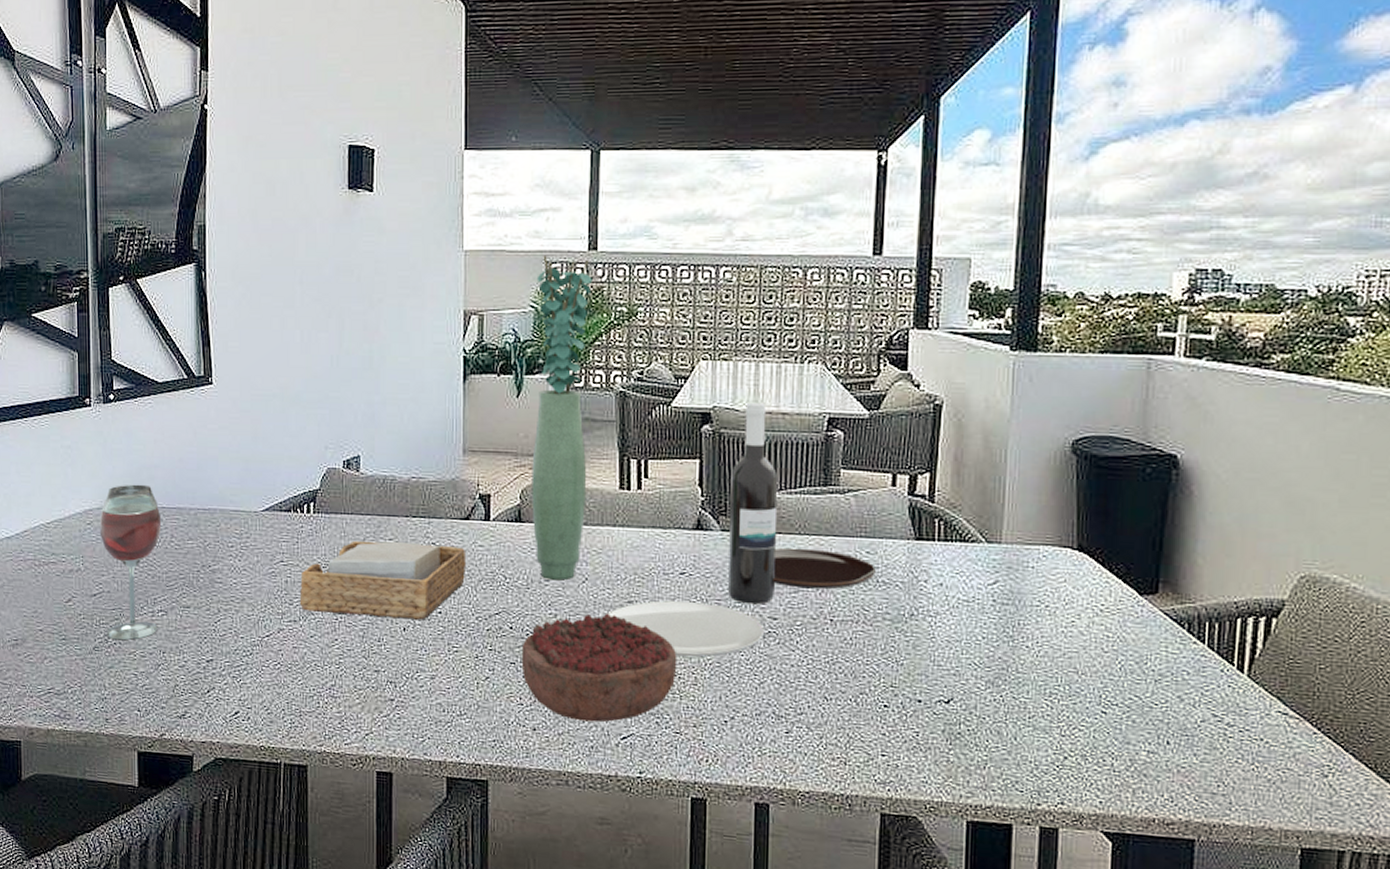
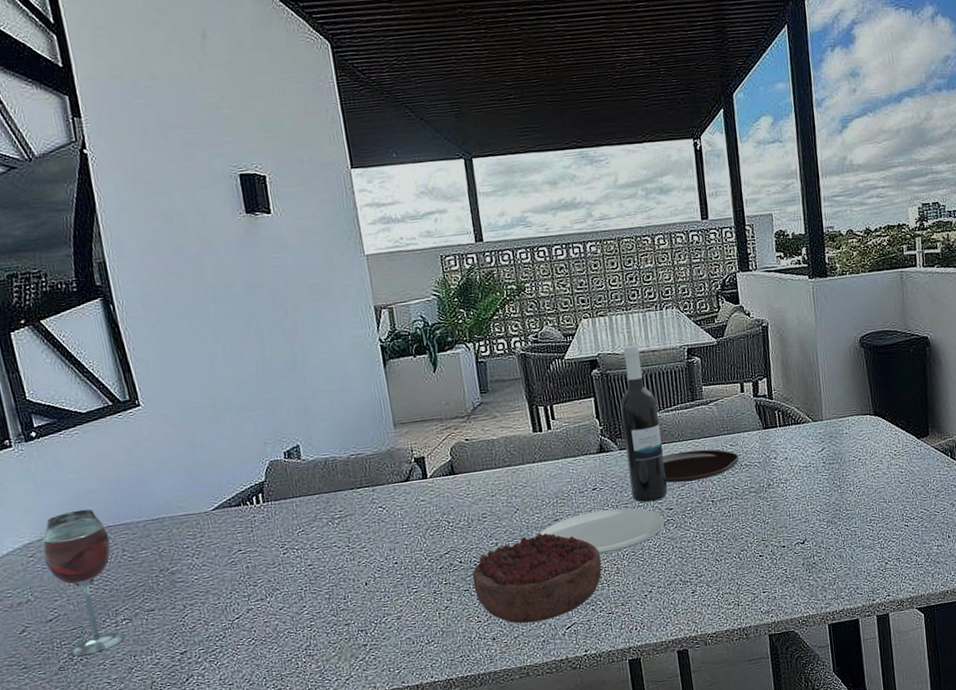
napkin holder: present [299,540,467,620] -> none [260,505,414,589]
vase: present [531,254,593,581] -> none [434,250,510,517]

